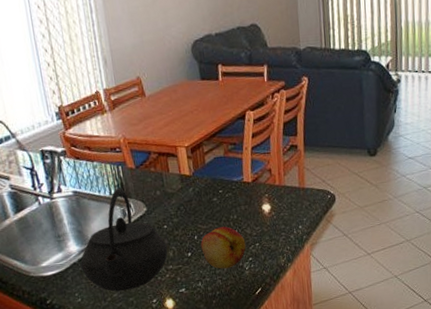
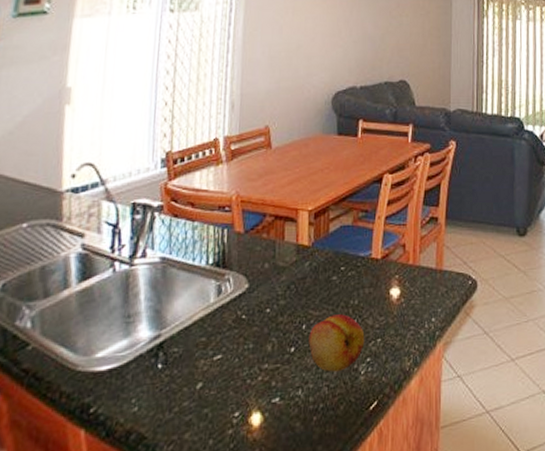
kettle: present [80,187,168,292] -> none [148,256,266,399]

